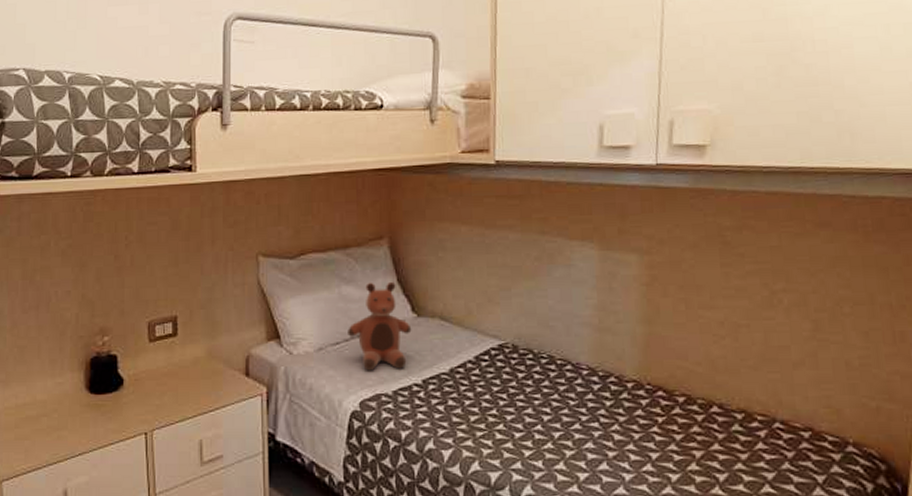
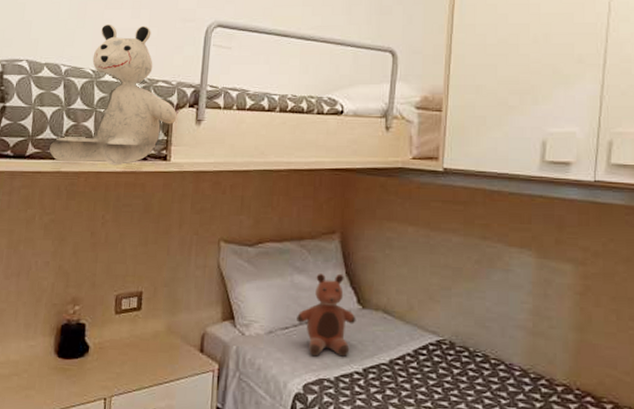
stuffed animal: none [59,22,200,181] -> present [49,24,177,166]

